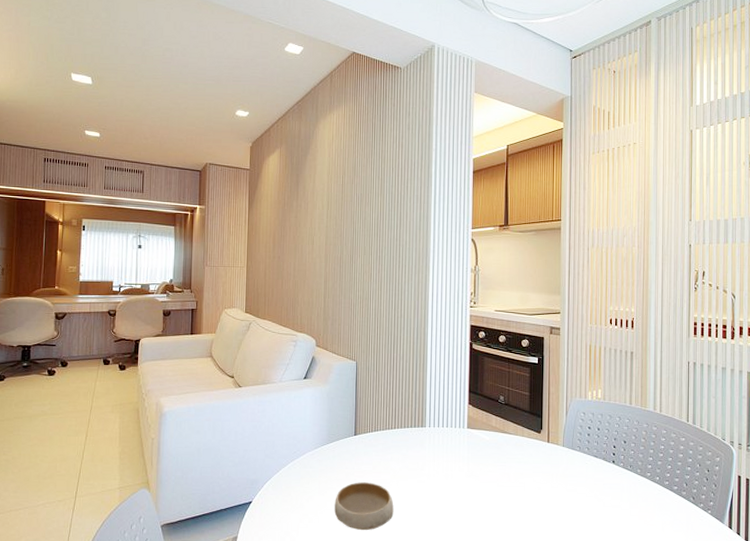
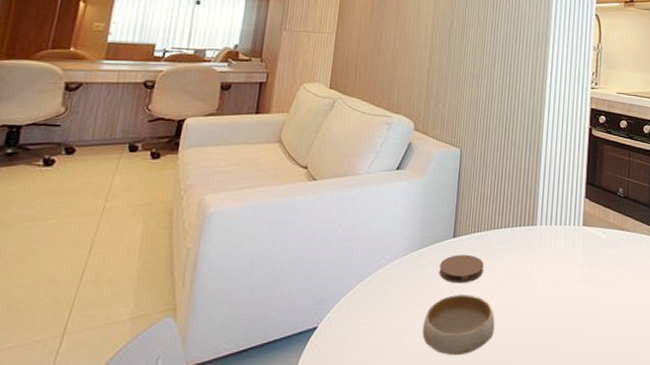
coaster: none [345,449,382,473] -> present [439,254,484,284]

